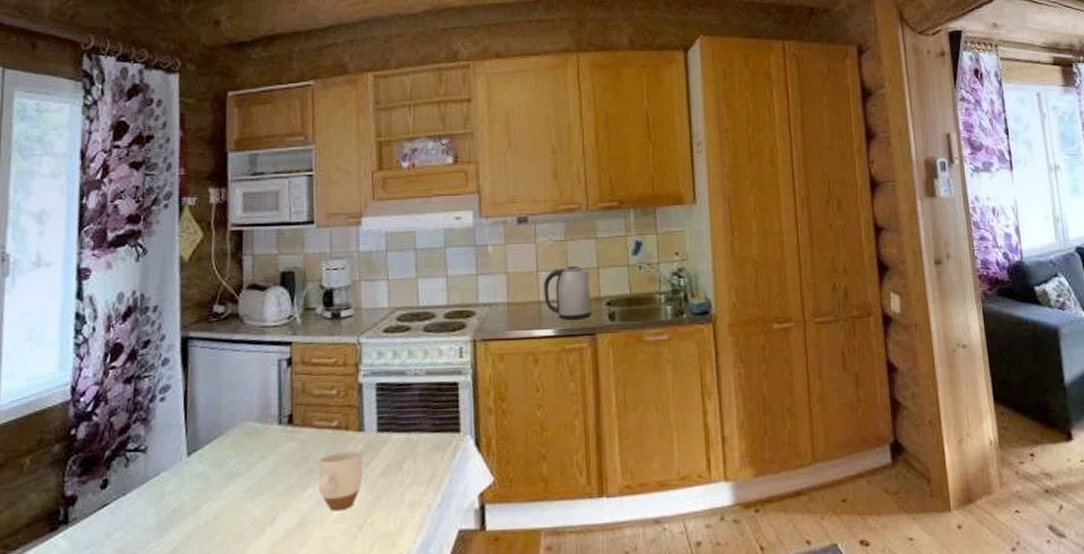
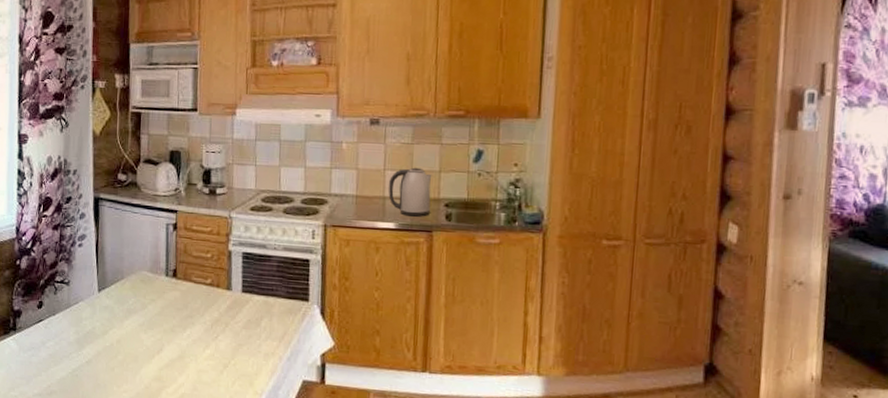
mug: present [318,450,363,511] -> none [195,303,230,351]

